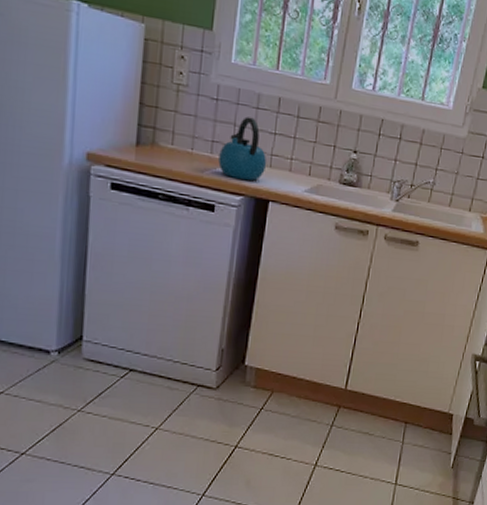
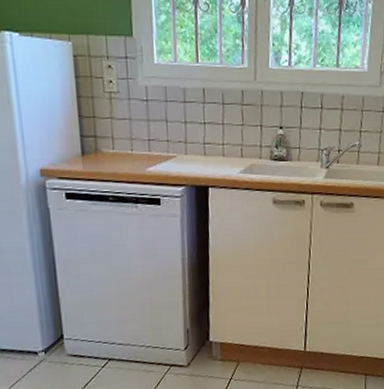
kettle: present [218,116,267,181] -> none [157,111,202,172]

